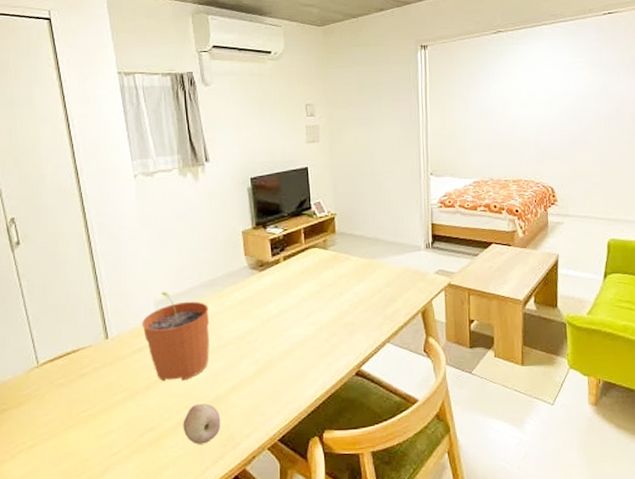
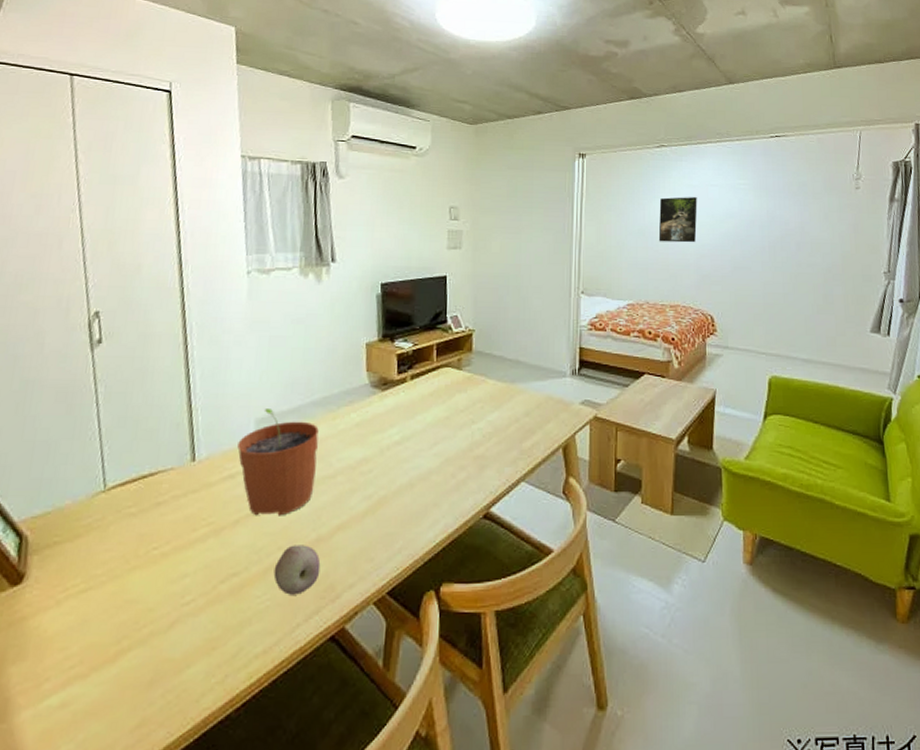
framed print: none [499,78,535,123] -> present [658,197,698,243]

